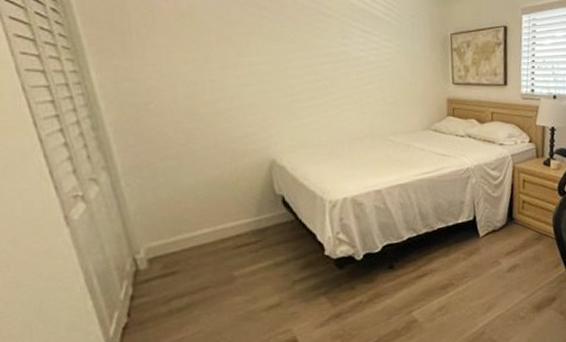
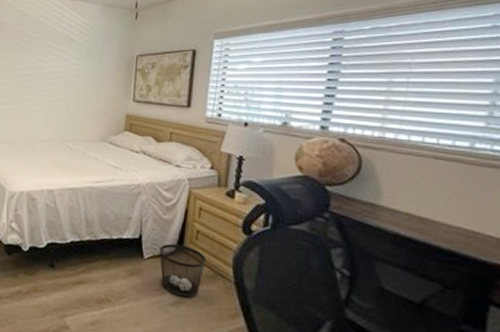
waste bin: none [492,217,532,263] -> present [159,244,206,298]

